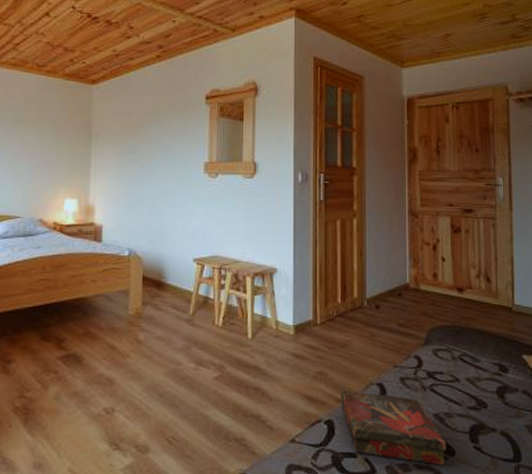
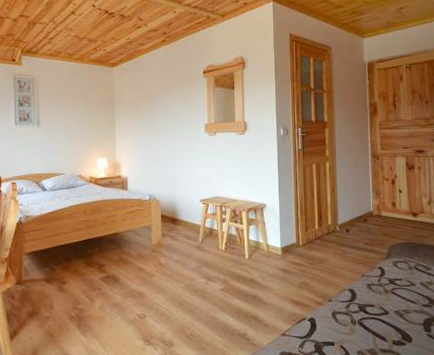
book: present [341,390,446,465] -> none [320,295,405,350]

